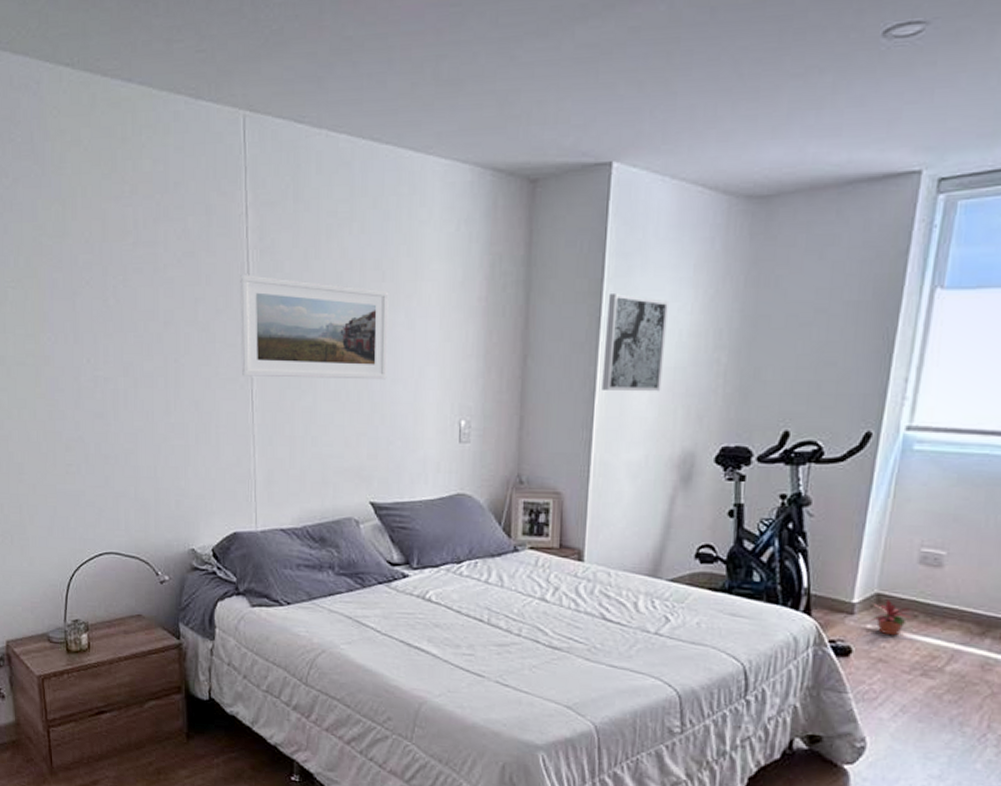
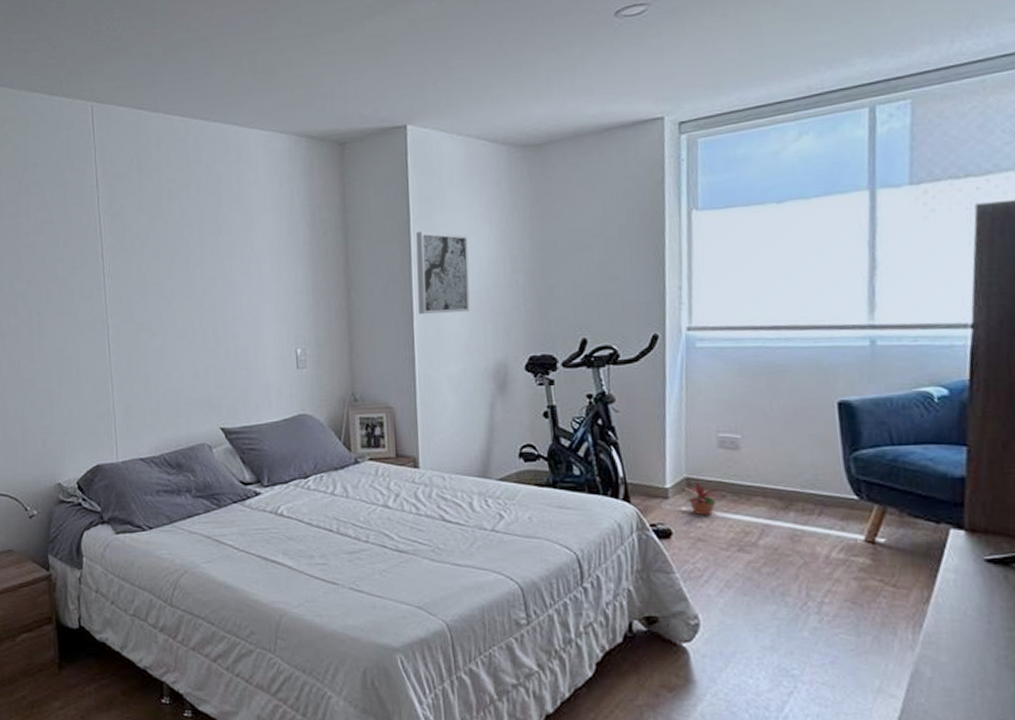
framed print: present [240,275,389,380] -> none [94,236,228,323]

